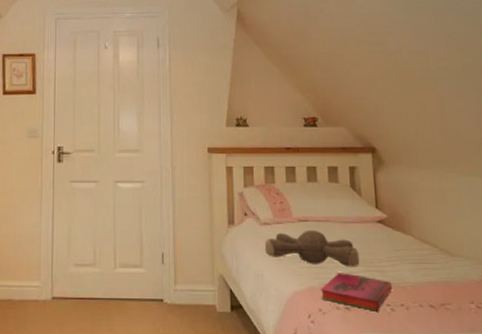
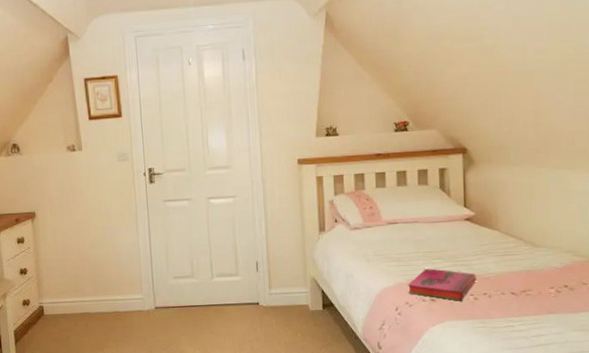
stuffed bear: present [264,229,360,267] -> none [354,231,446,263]

